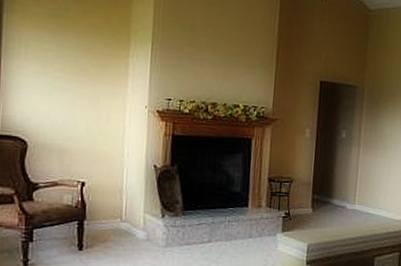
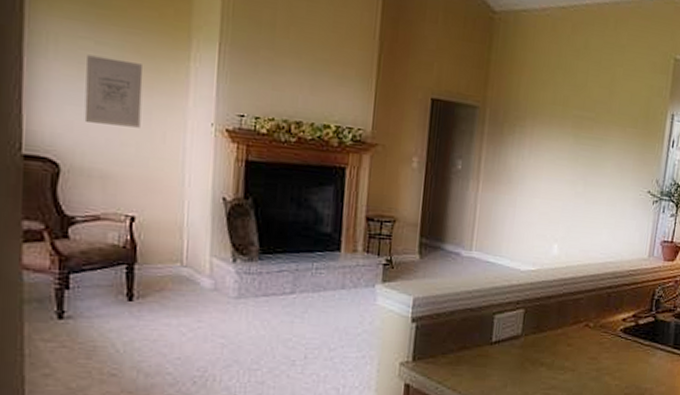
wall art: none [47,55,93,111] -> present [84,55,143,128]

